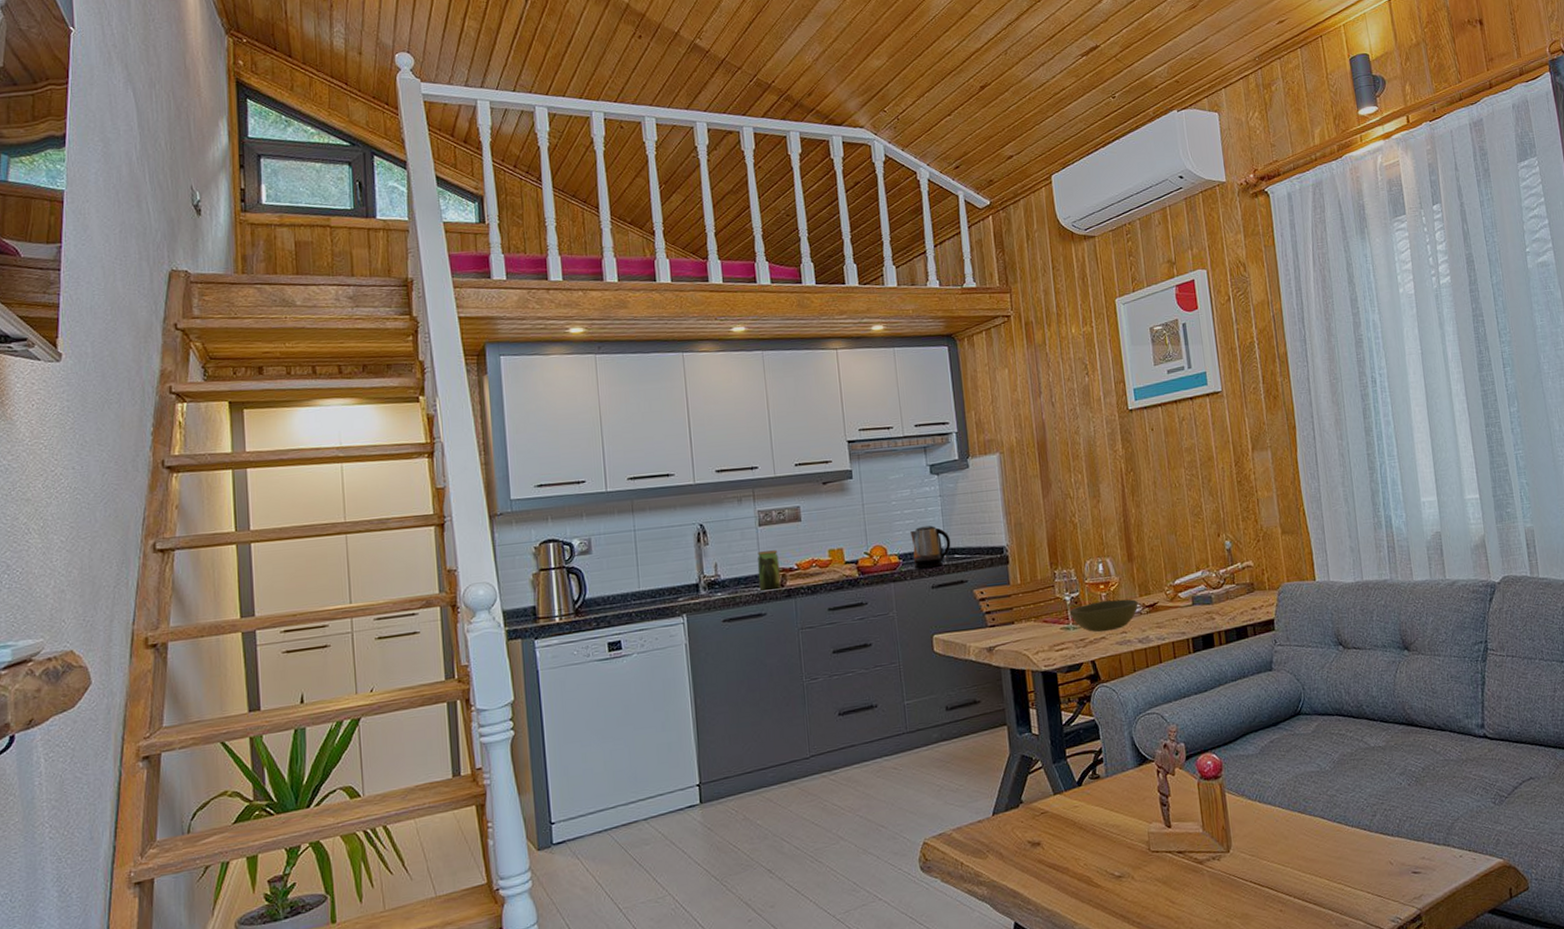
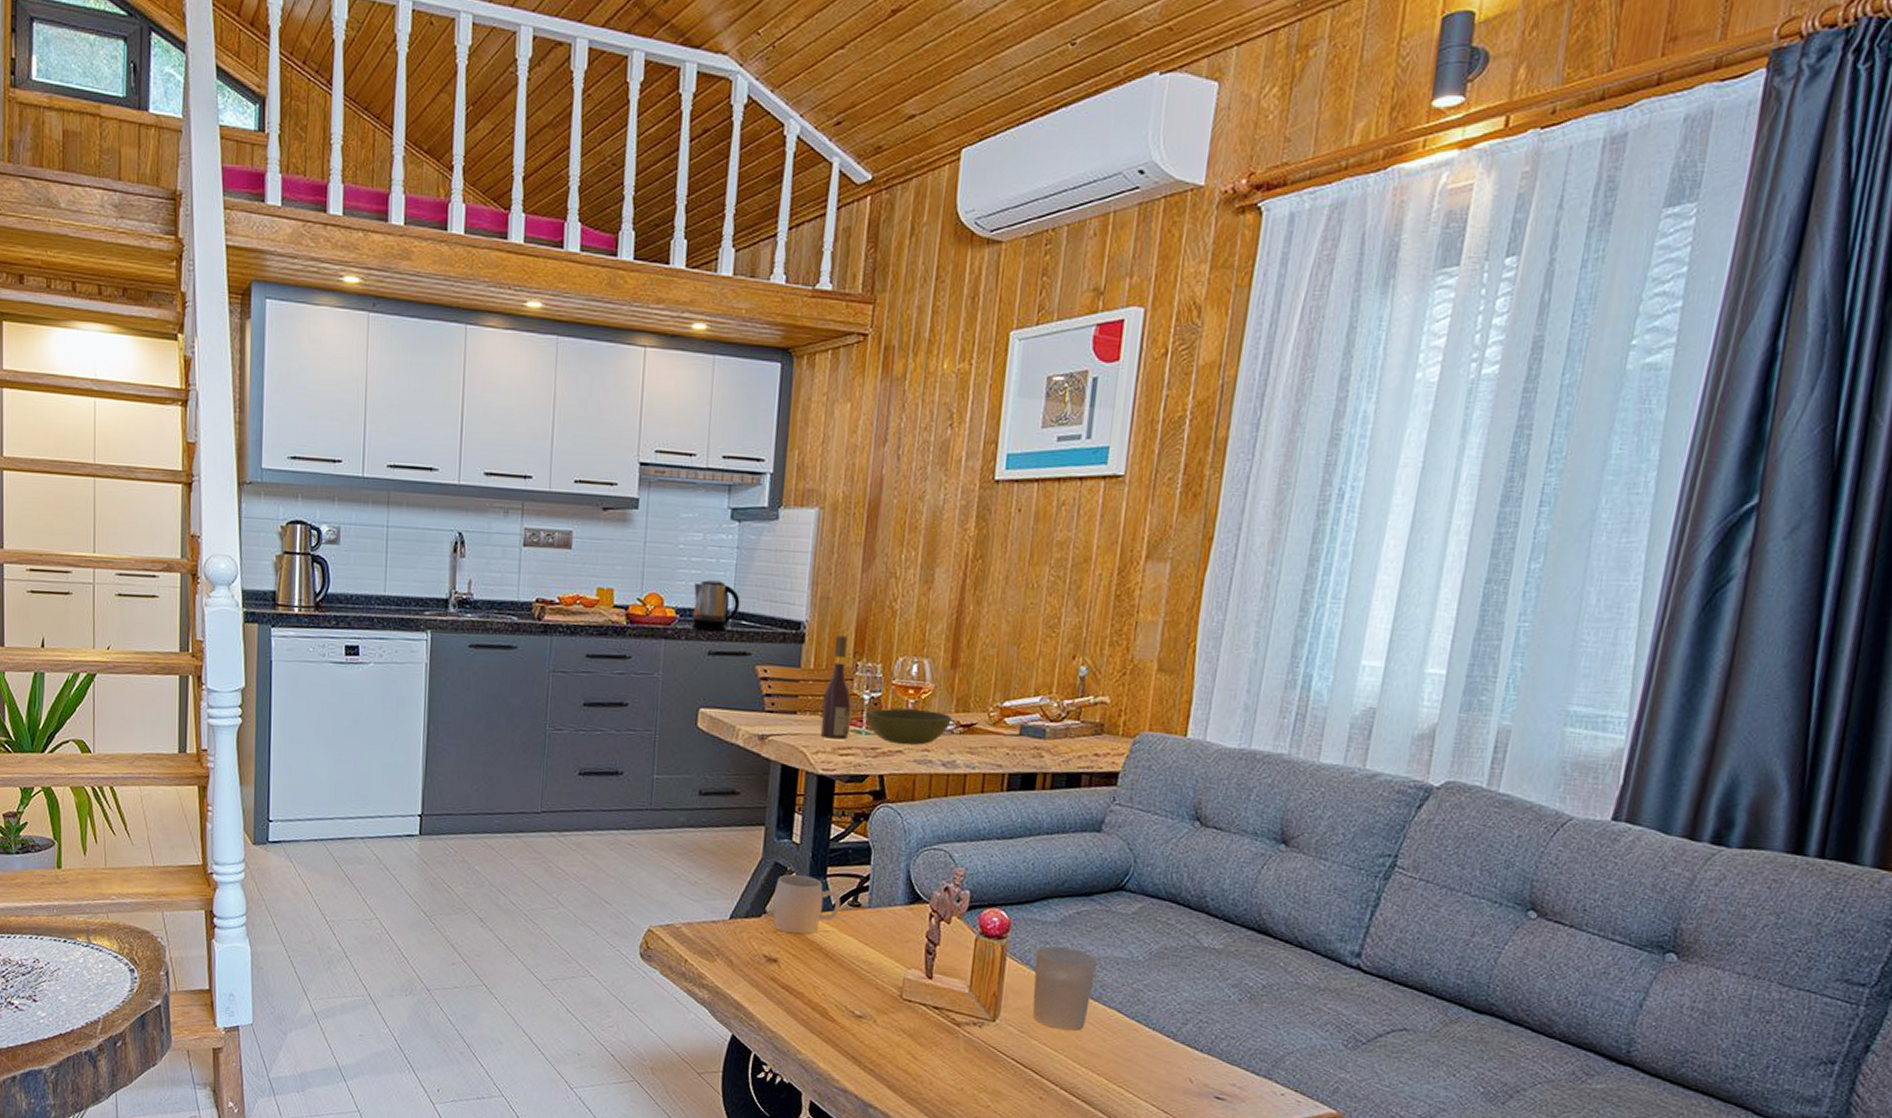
jar: present [757,549,781,592] -> none [513,575,540,624]
mug: none [1025,761,1084,817] -> present [772,874,841,936]
wine bottle: none [1033,551,1061,640] -> present [820,635,852,740]
candle holder: none [1247,772,1300,847] -> present [1032,946,1097,1032]

